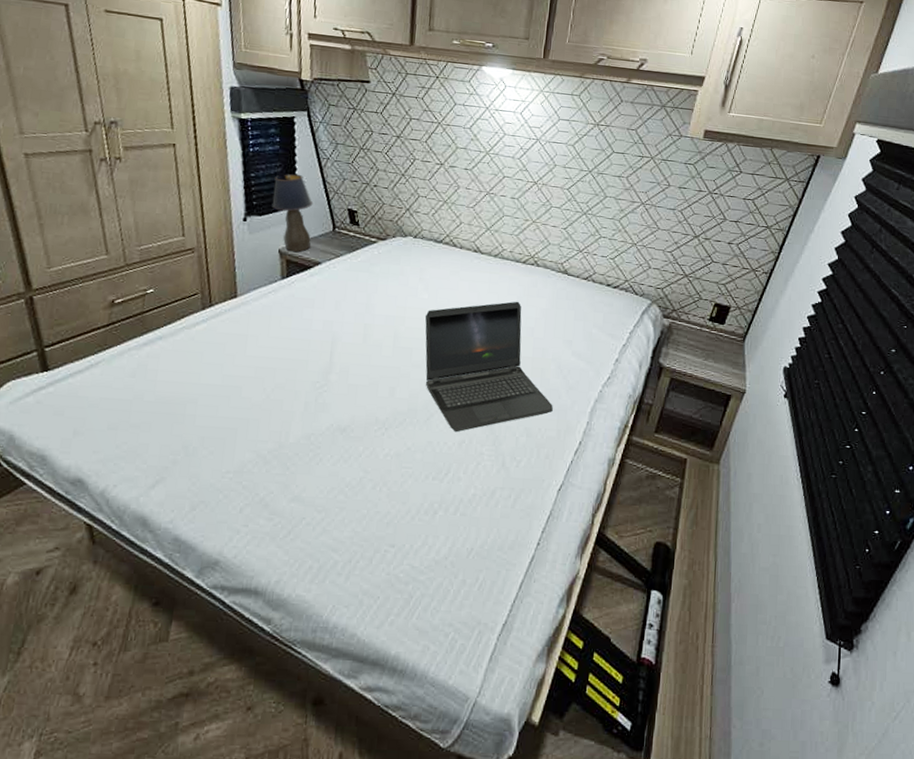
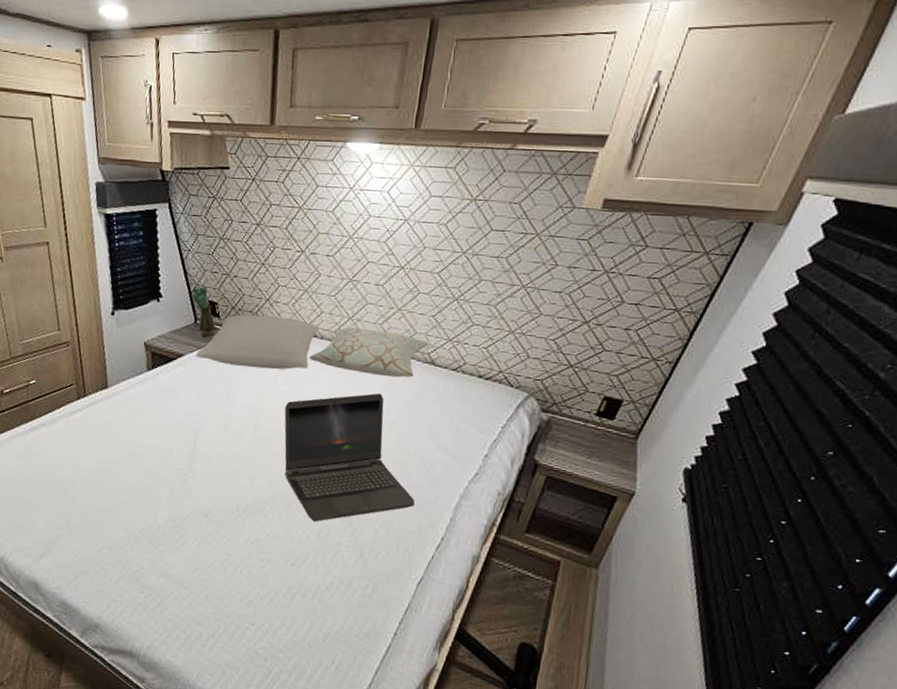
table lamp: present [271,173,313,253] -> none [137,266,176,345]
vase: none [330,193,355,246] -> present [191,285,216,338]
pillow: none [334,223,458,278] -> present [196,314,318,370]
pillow: none [449,238,562,287] -> present [309,327,429,378]

